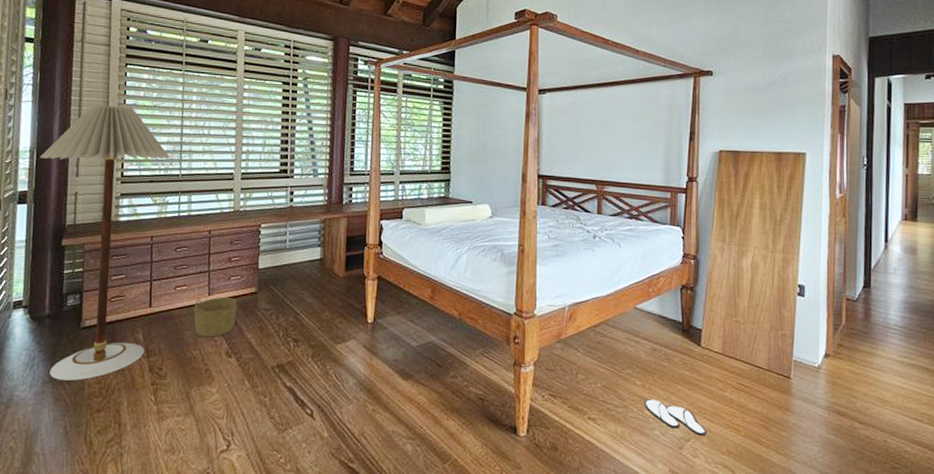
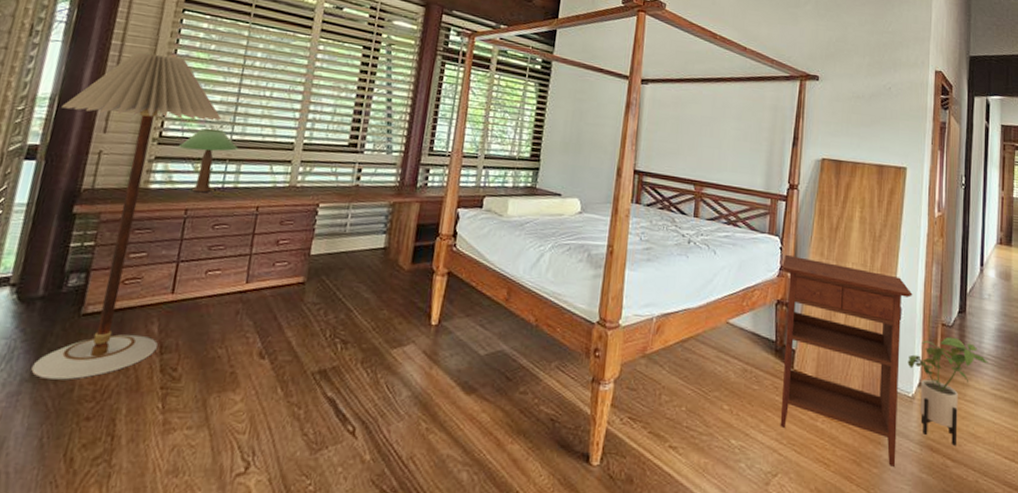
table lamp: none [138,166,188,222] -> present [178,128,239,193]
basket: present [193,297,238,338] -> none [224,286,281,334]
slippers: present [645,399,707,436] -> none [731,426,795,471]
nightstand: none [685,242,816,430] -> present [780,254,913,467]
house plant: none [813,310,895,410] -> present [907,336,988,446]

